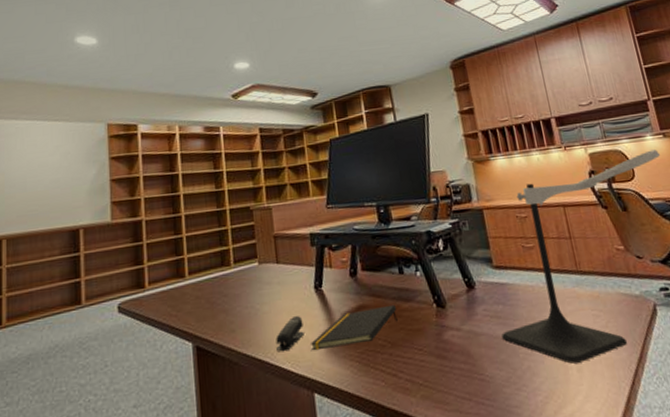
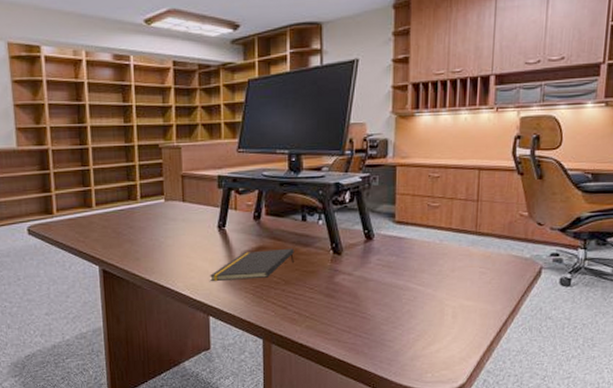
stapler: present [276,315,306,352] -> none [177,250,206,280]
speaker stand: present [501,149,661,364] -> none [390,118,596,311]

